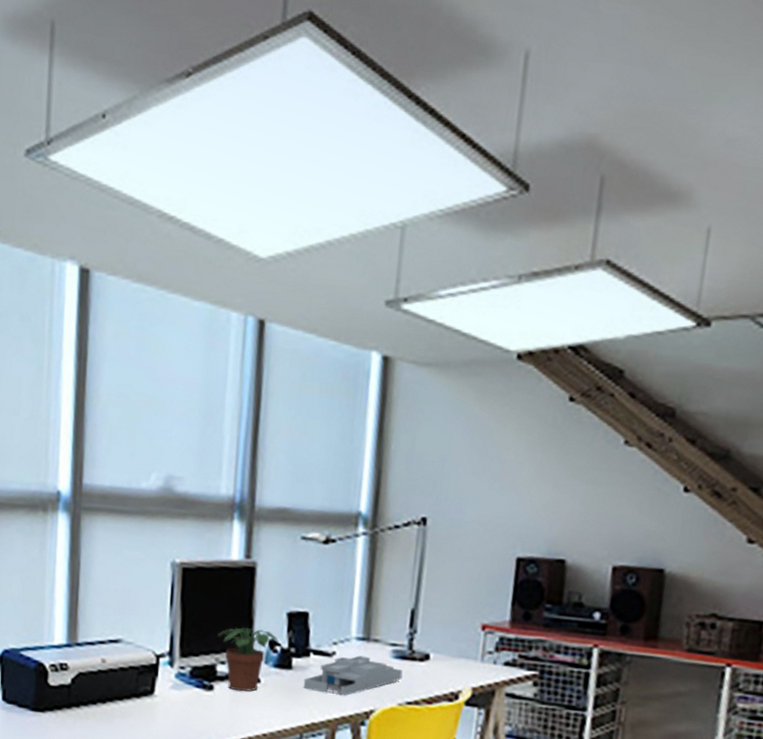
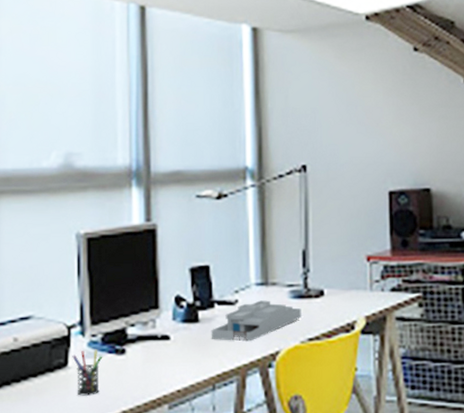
pen holder: none [159,681,190,726] -> present [72,349,103,396]
potted plant: present [218,627,278,692] -> none [126,288,183,351]

